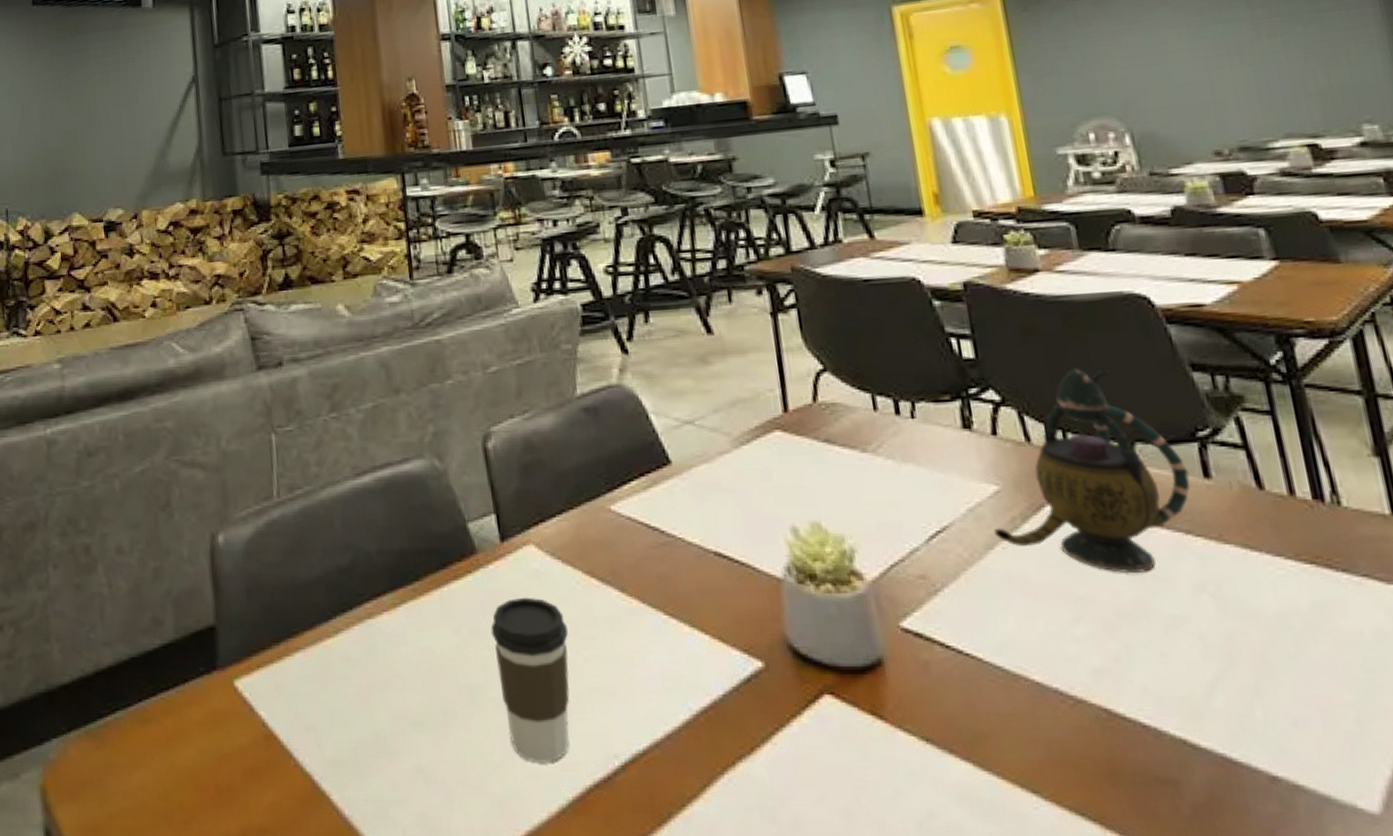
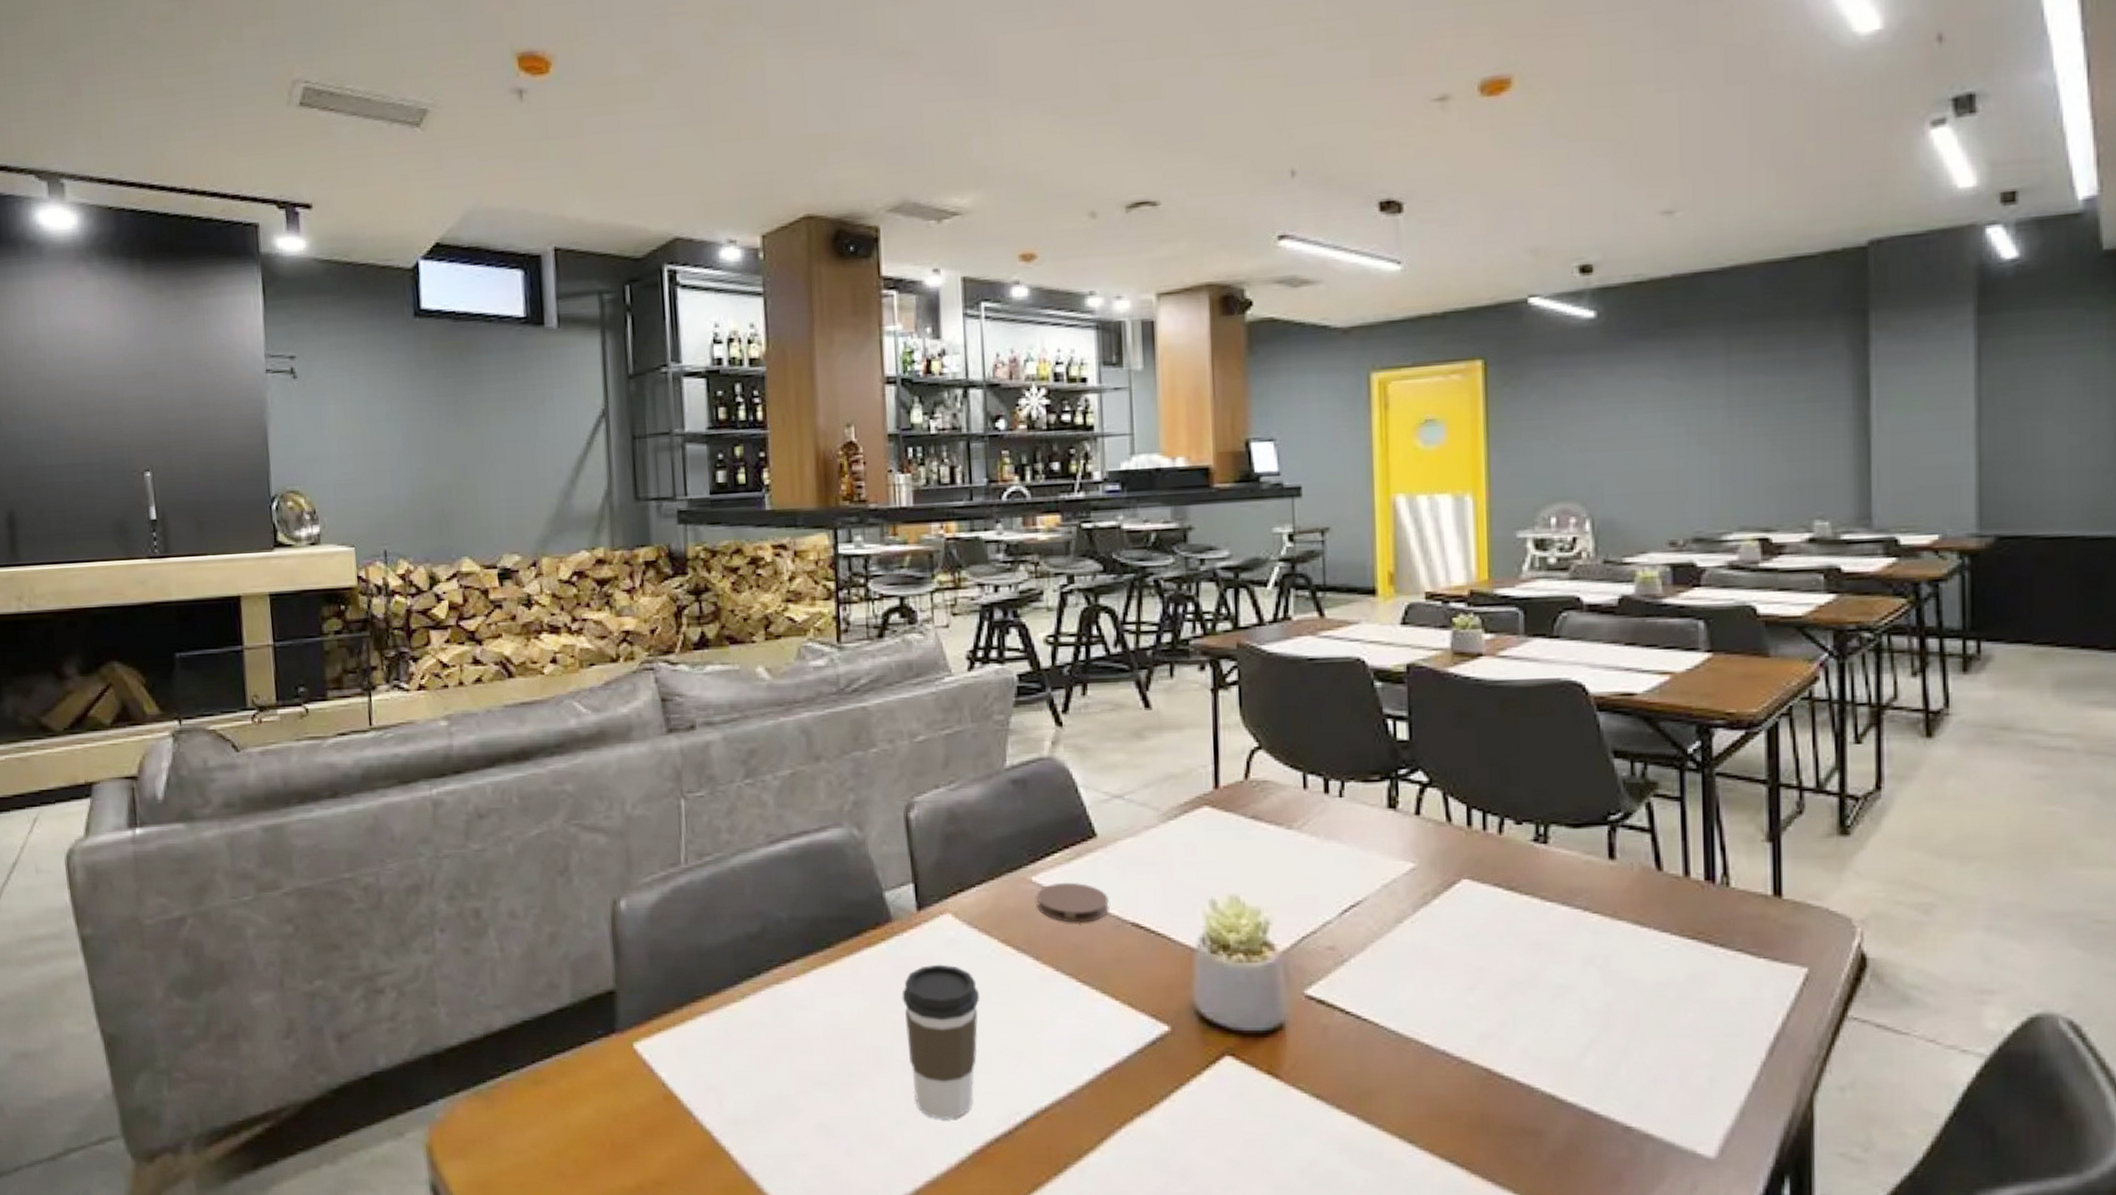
coaster: none [616,511,691,553] -> present [1036,883,1109,923]
teapot: present [993,367,1191,573] -> none [1404,751,1595,946]

